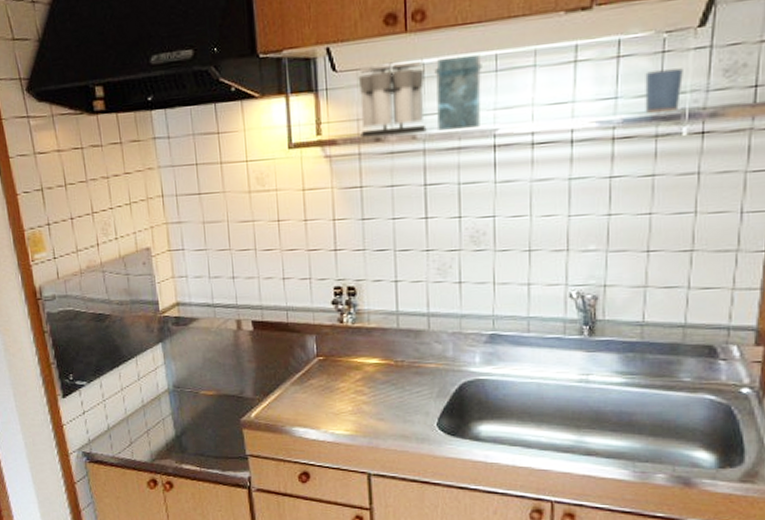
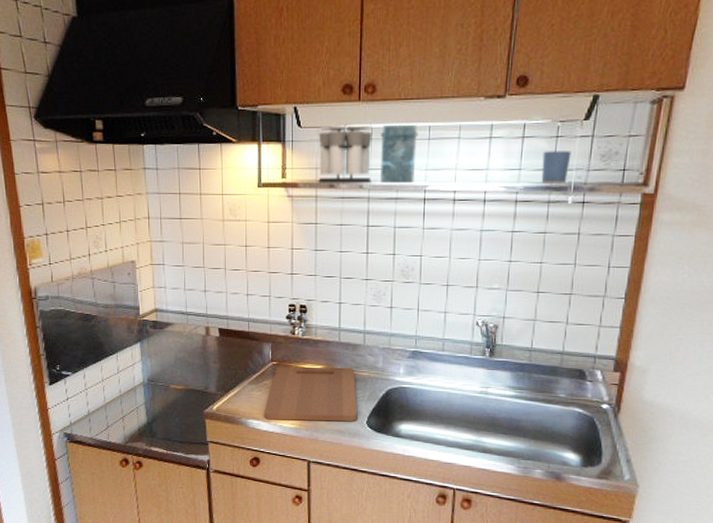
cutting board: none [311,358,426,427] -> present [264,366,358,422]

